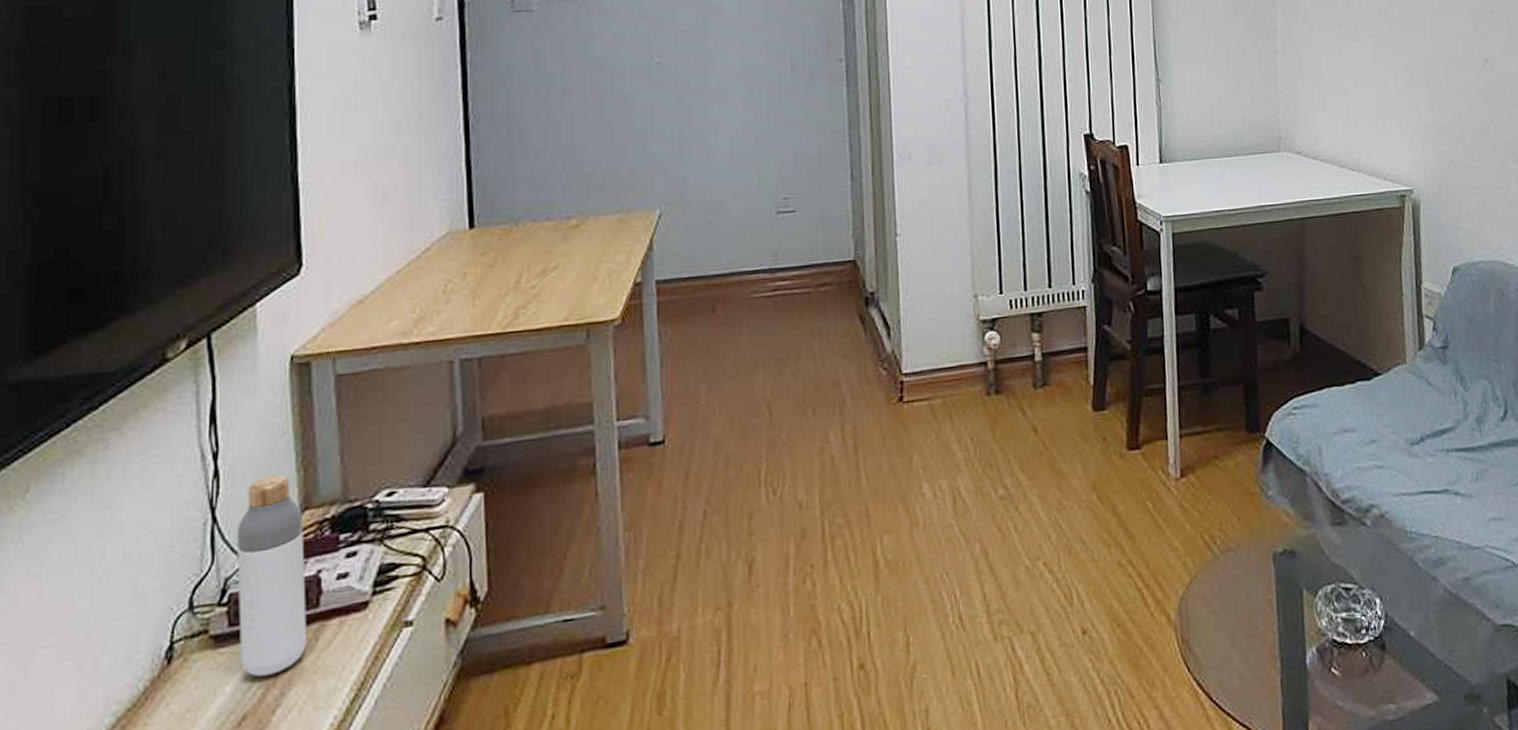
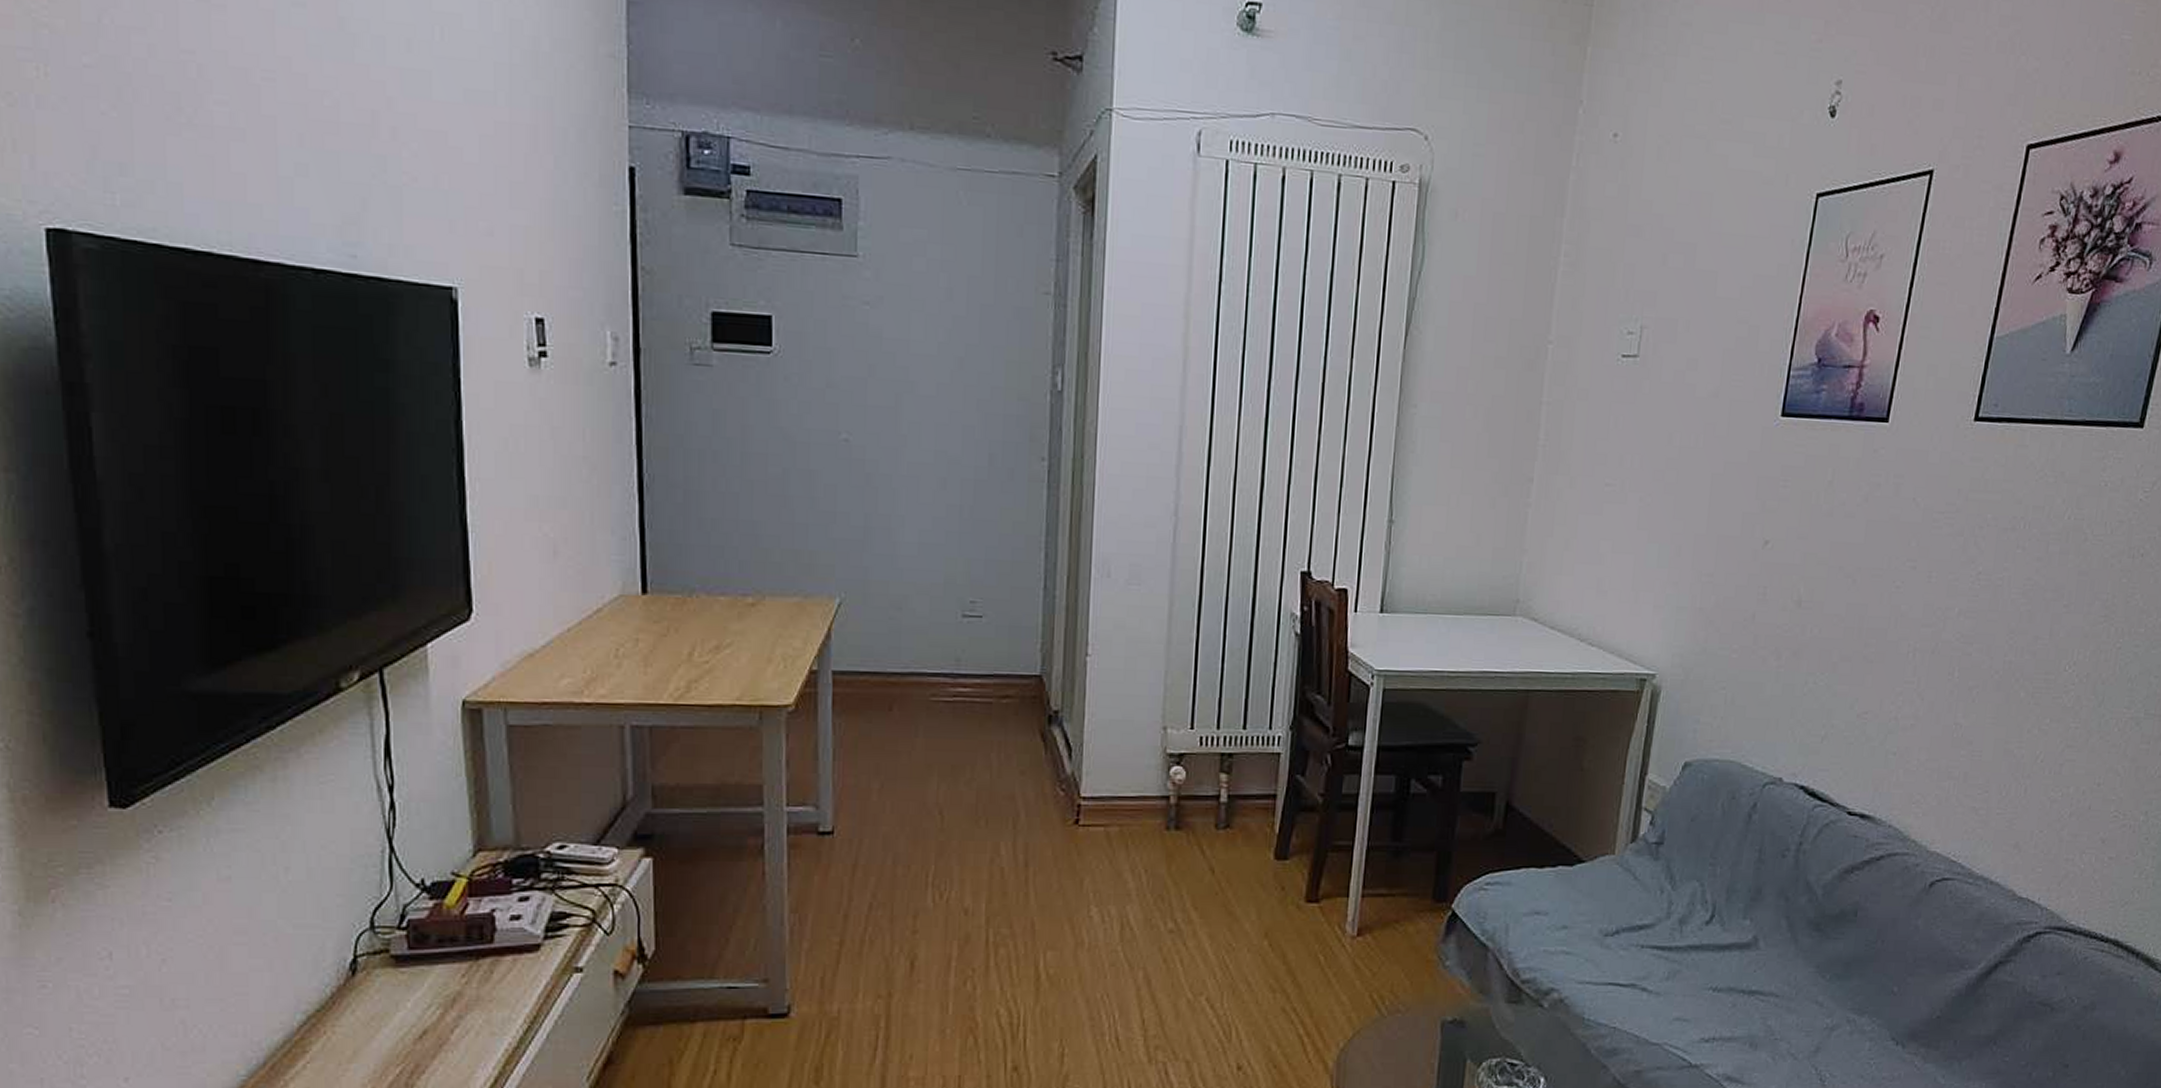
bottle: present [237,475,307,677] -> none [414,815,482,998]

